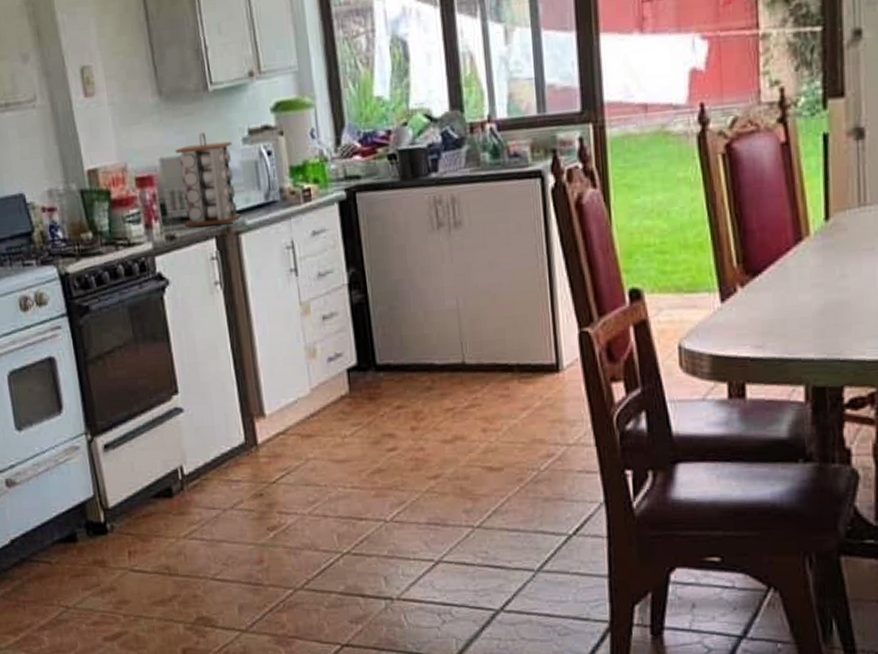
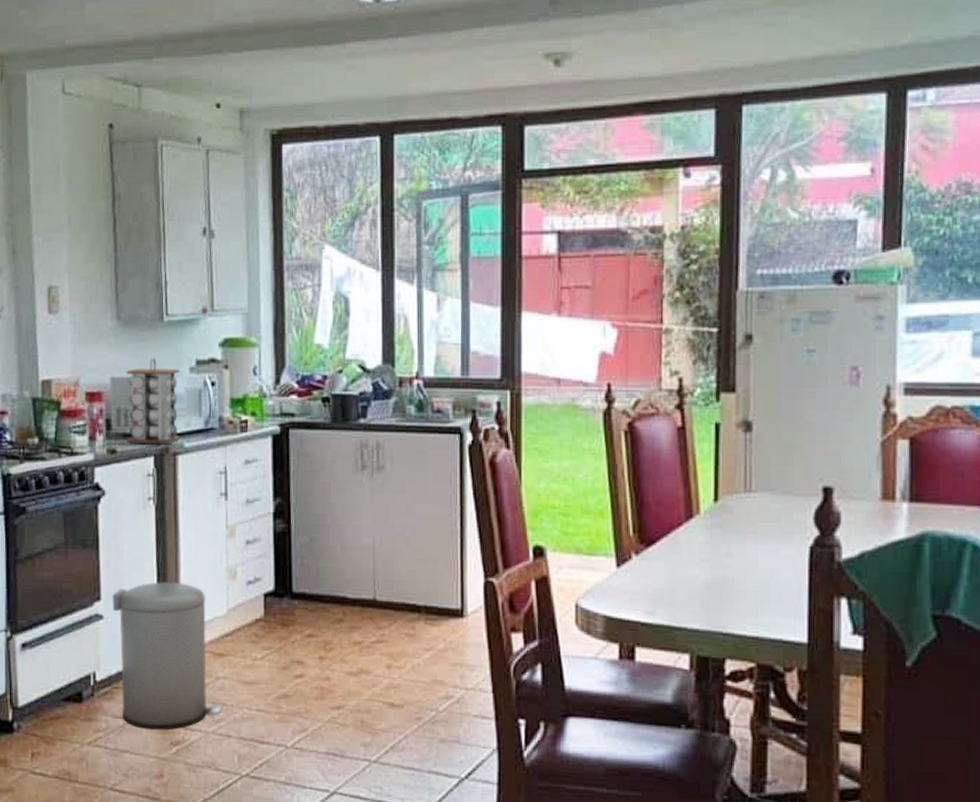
pedal bin: none [190,366,317,518] -> present [112,582,223,731]

